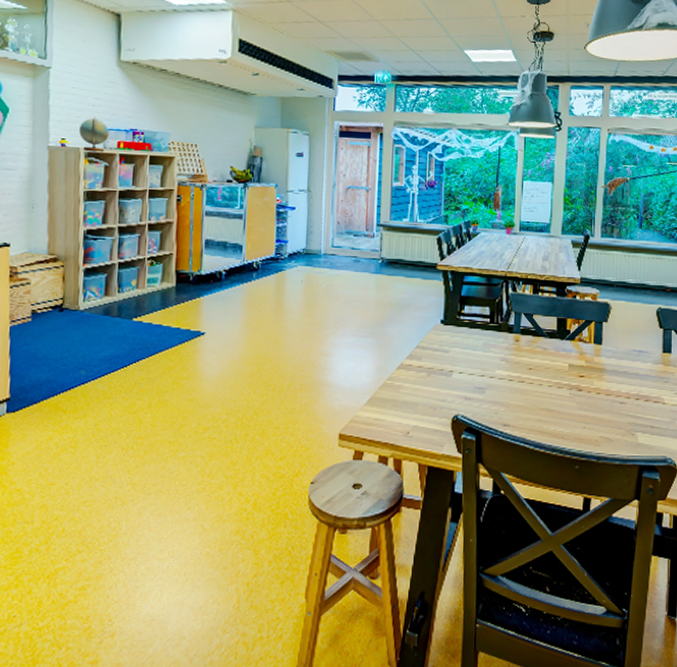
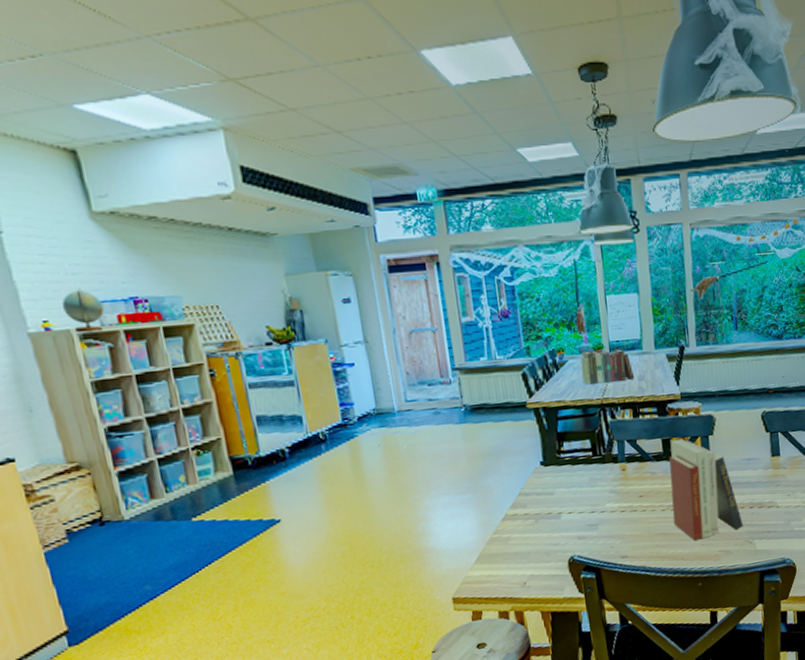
books: none [490,226,540,258] -> present [581,349,635,385]
books: none [558,320,627,422] -> present [669,438,743,541]

